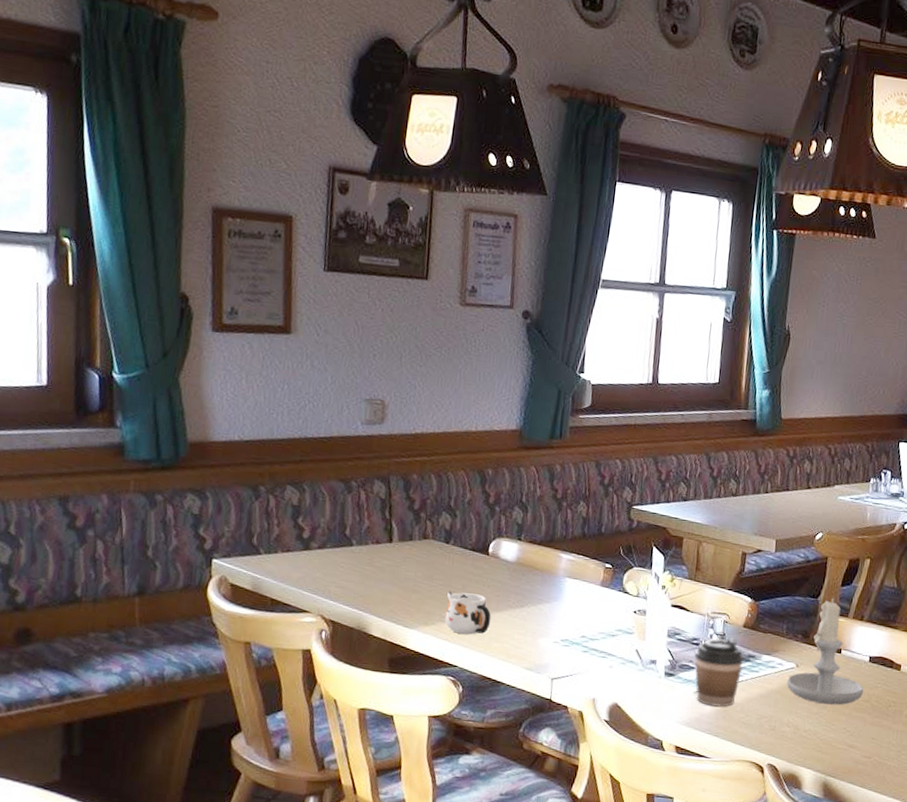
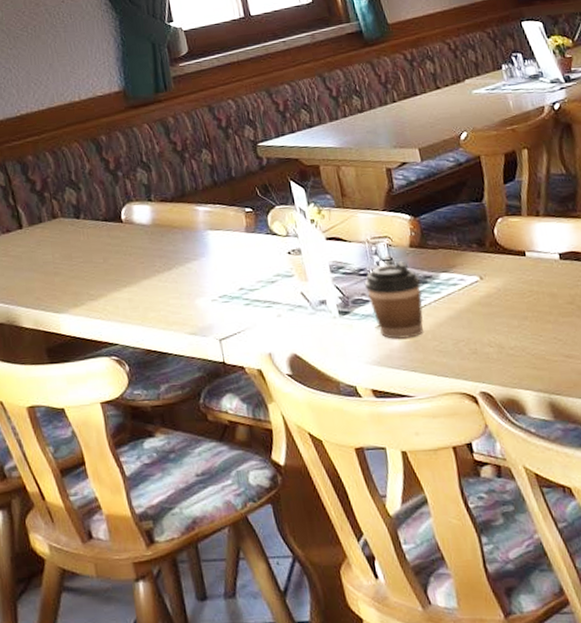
mug: present [445,590,492,635] -> none [90,265,142,310]
candle: present [786,598,864,705] -> none [474,198,565,315]

